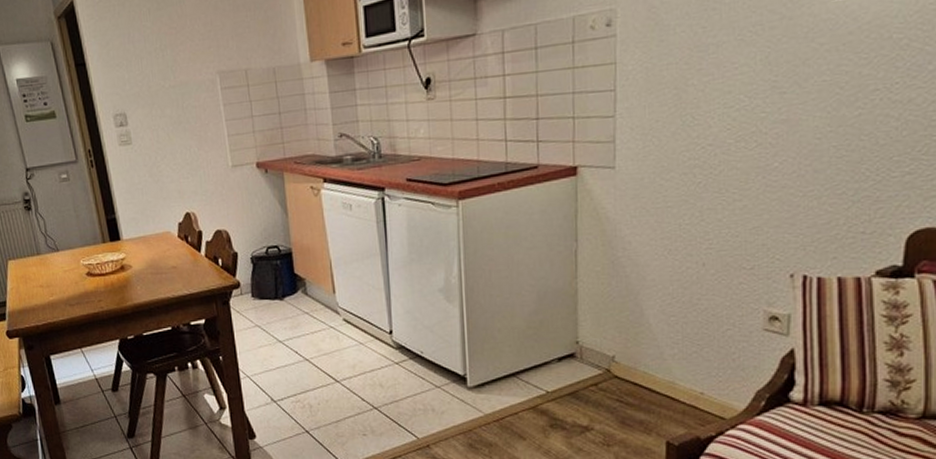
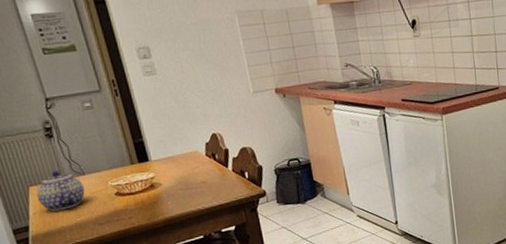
teapot: none [14,245,58,288] -> present [36,171,85,212]

